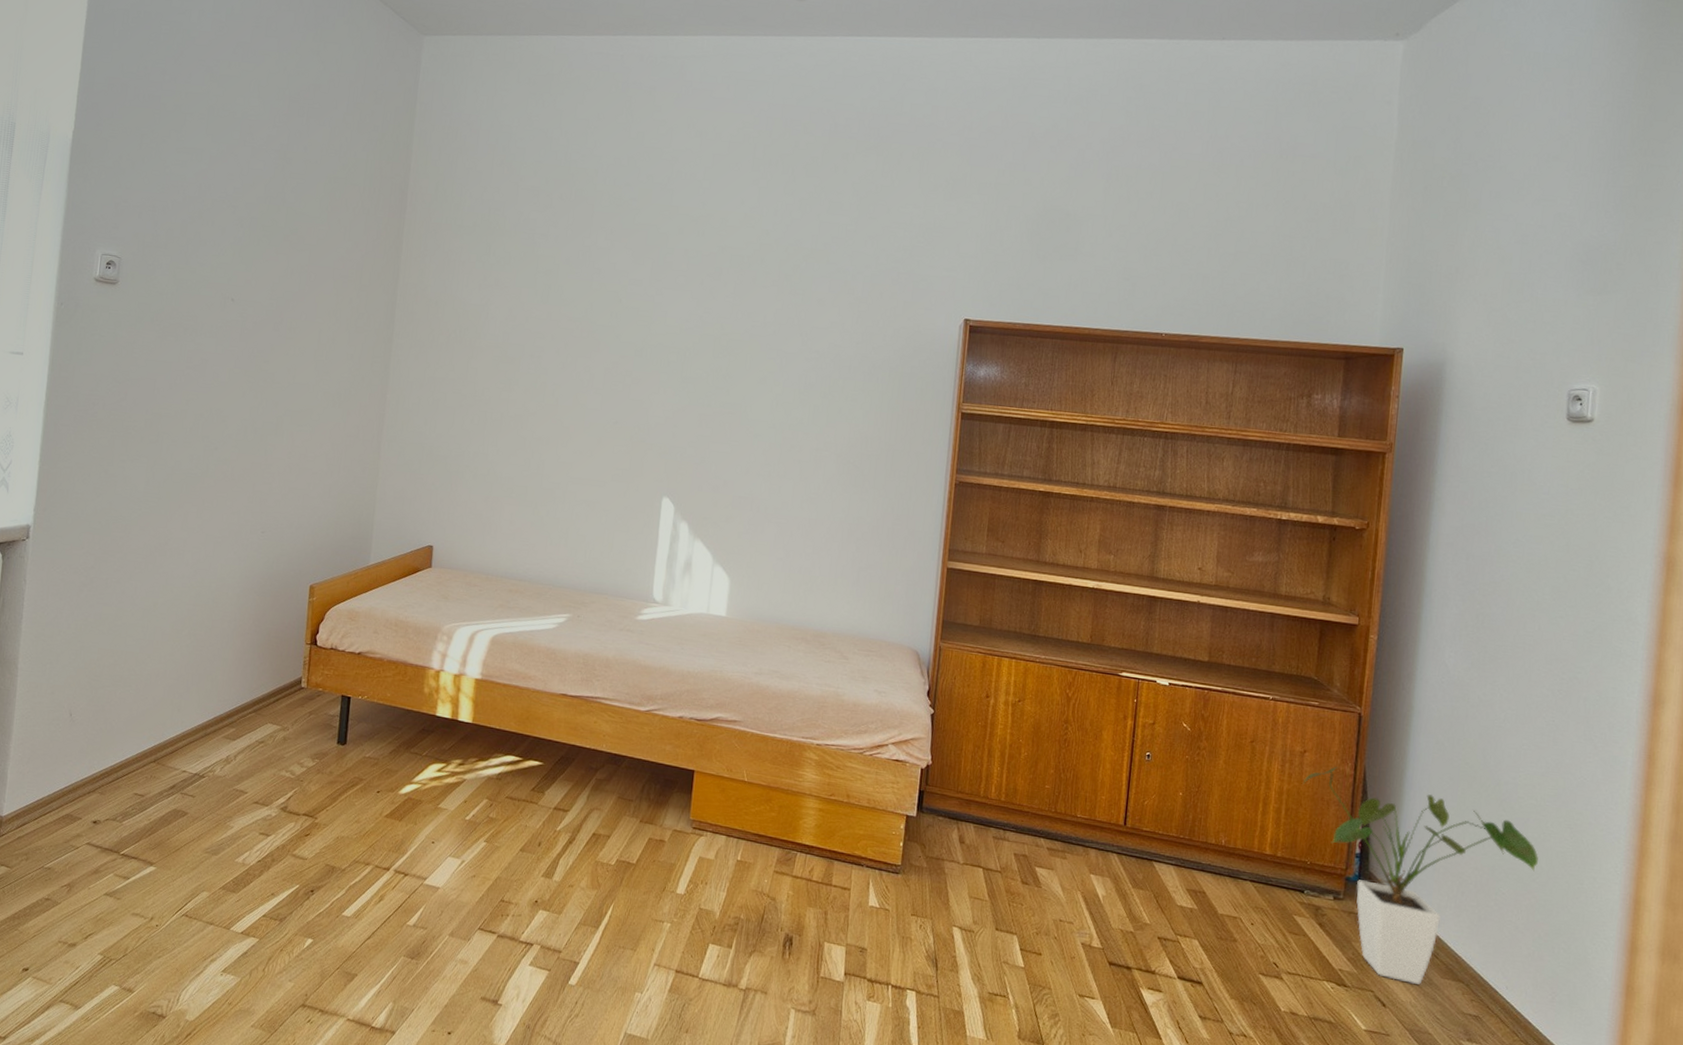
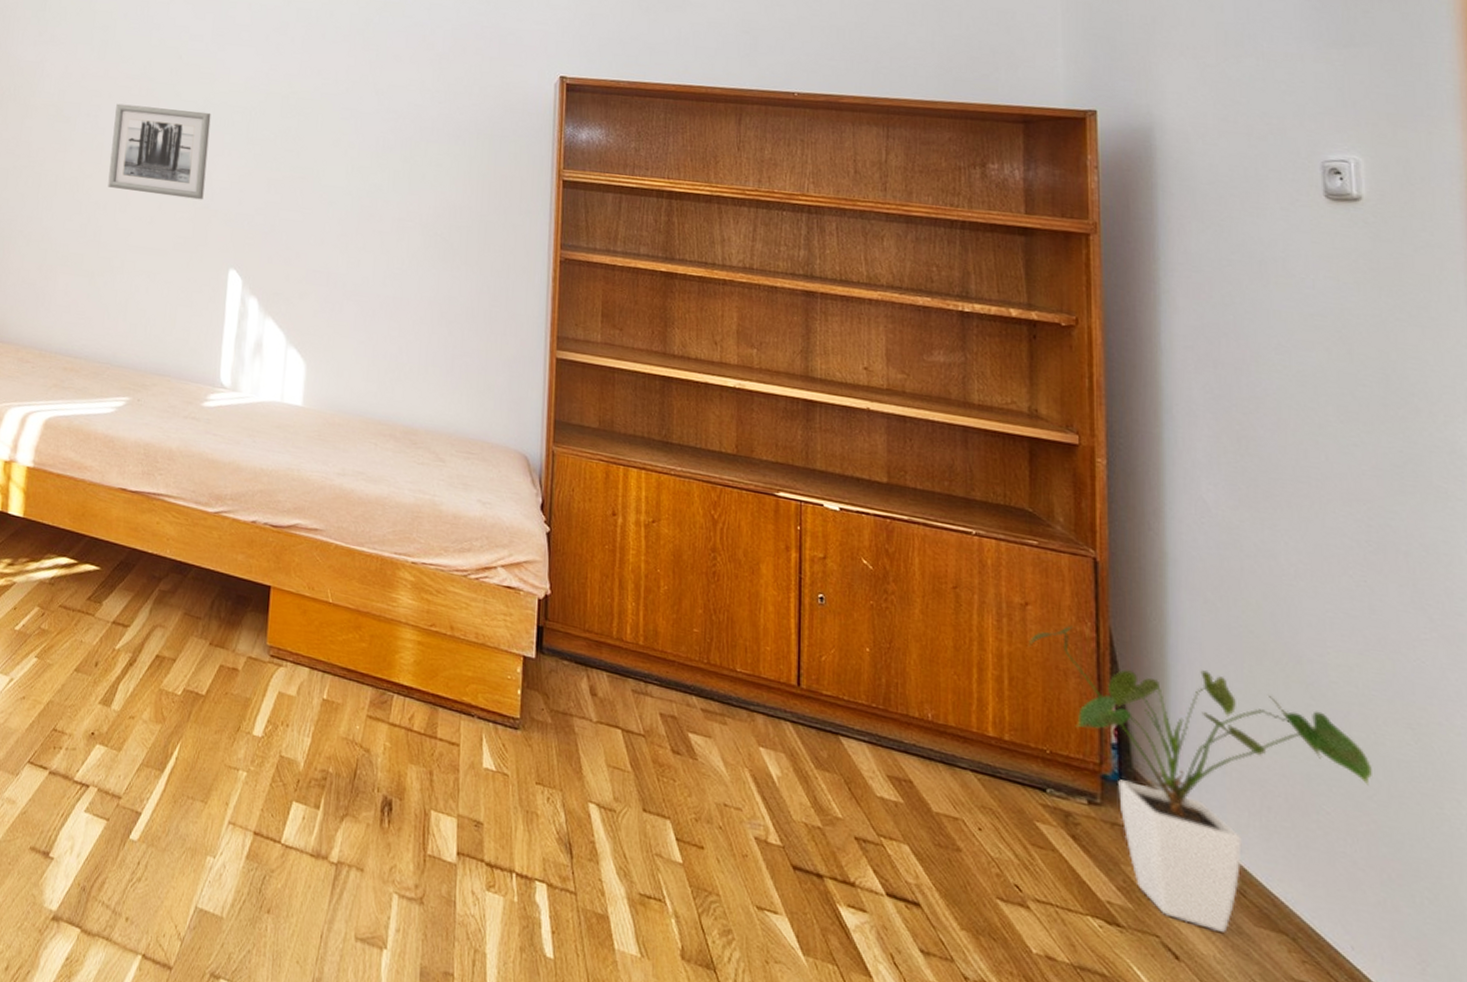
wall art: none [550,345,649,435] -> present [108,103,211,200]

